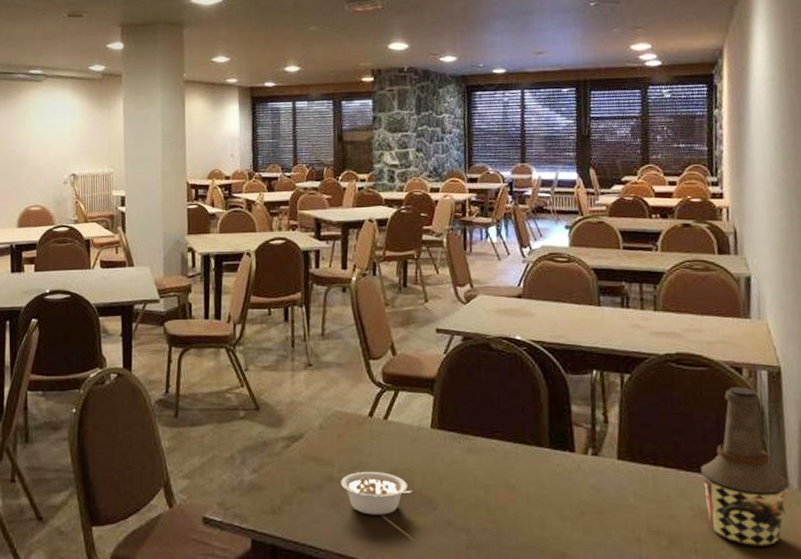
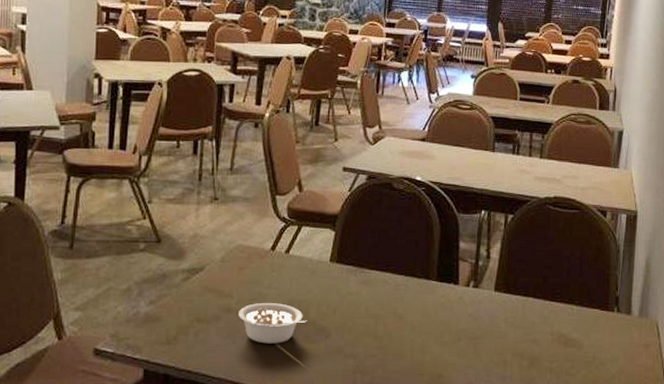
bottle: present [701,387,788,548] -> none [563,228,631,366]

